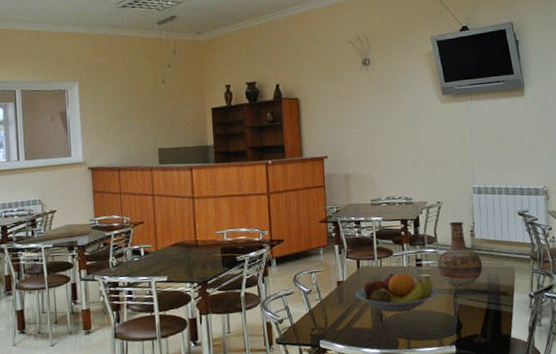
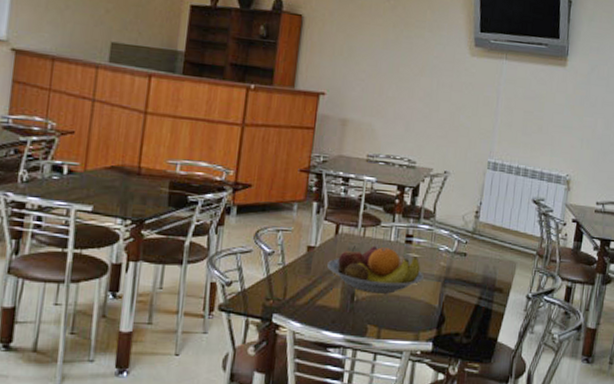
vase: present [437,221,483,286] -> none [430,197,482,274]

